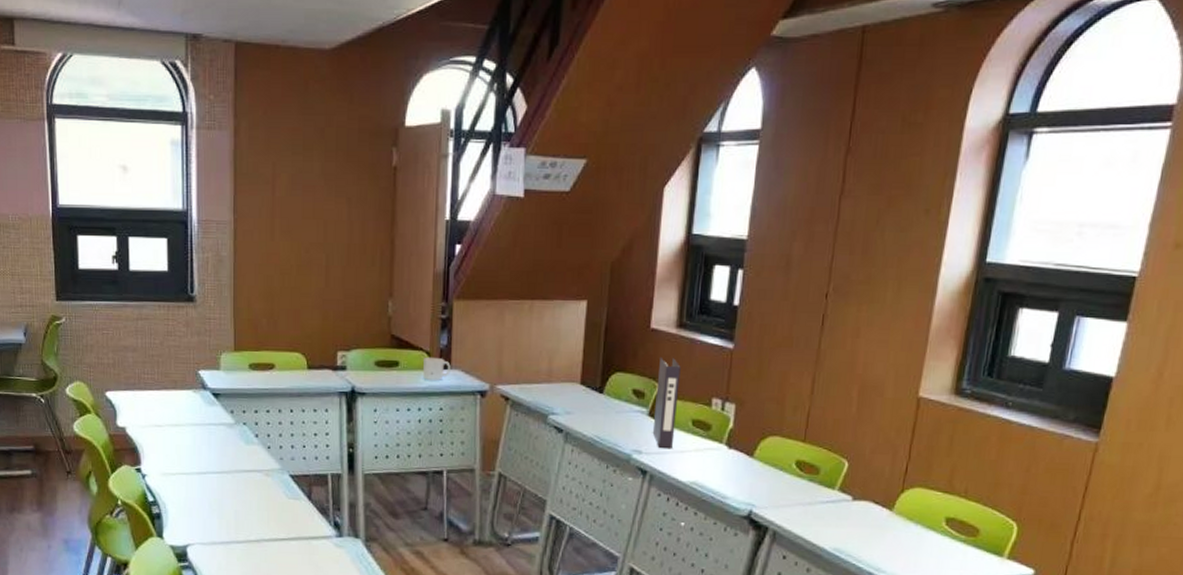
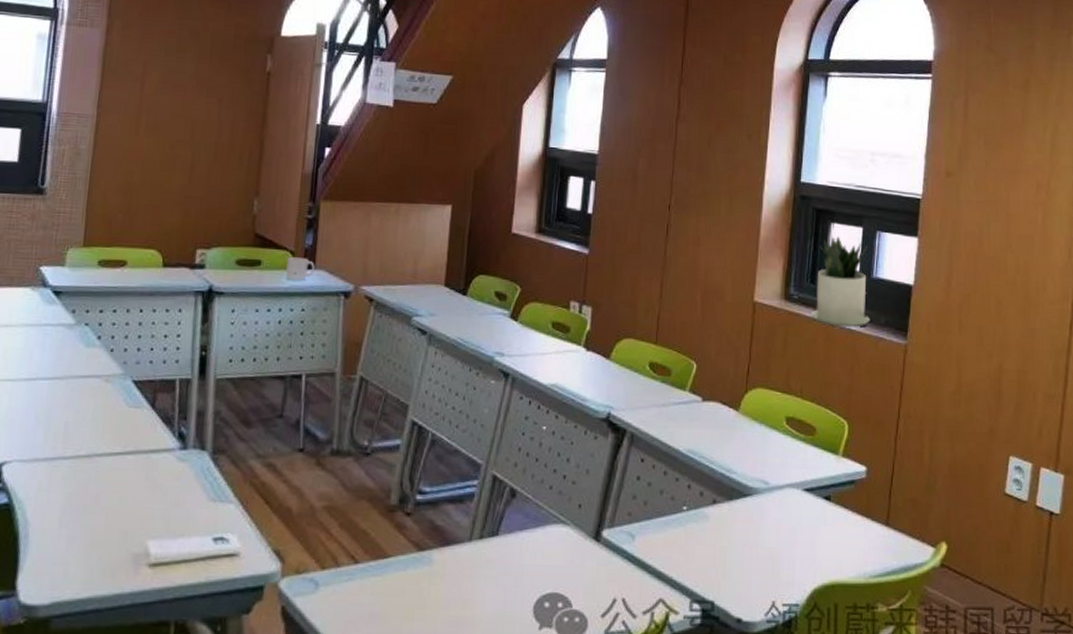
binder: present [652,356,681,448] -> none [514,260,540,350]
planter: none [984,323,1062,424] -> present [811,236,870,327]

